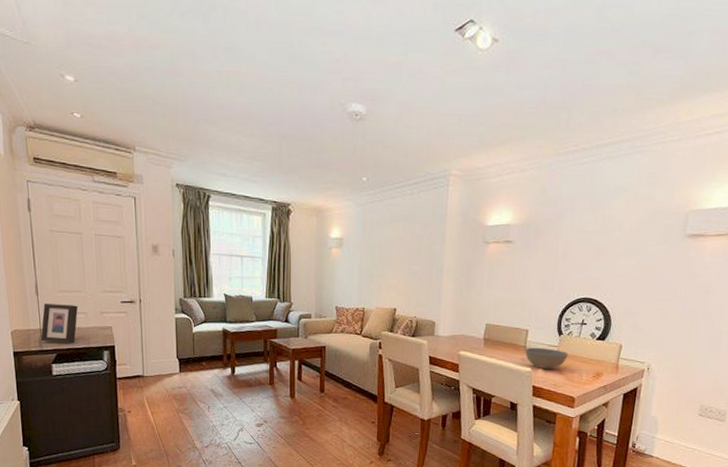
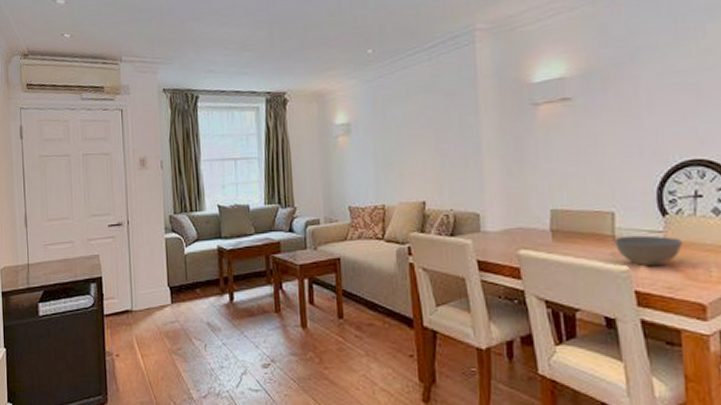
picture frame: present [40,303,79,344] -> none [28,234,66,279]

